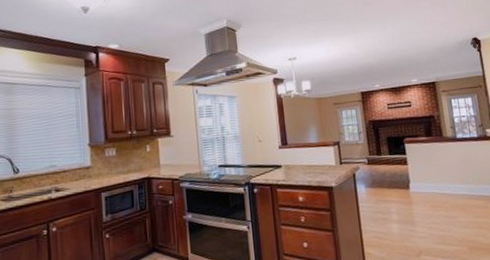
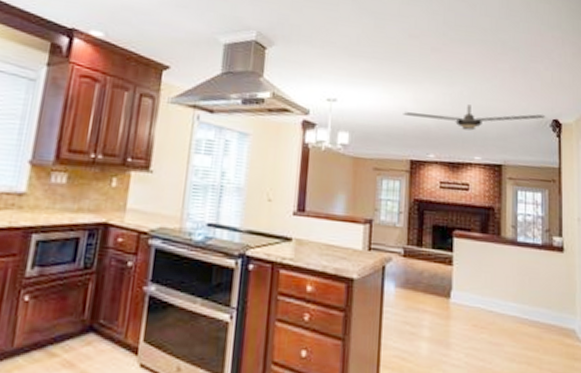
ceiling fan: none [349,36,466,61] -> present [403,104,546,131]

